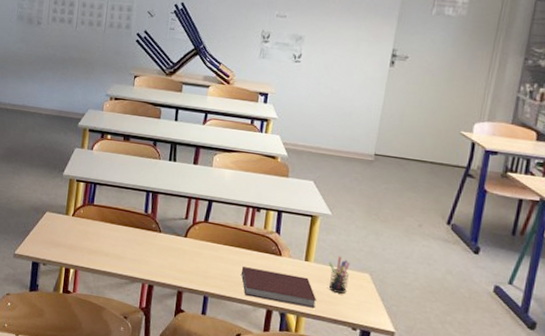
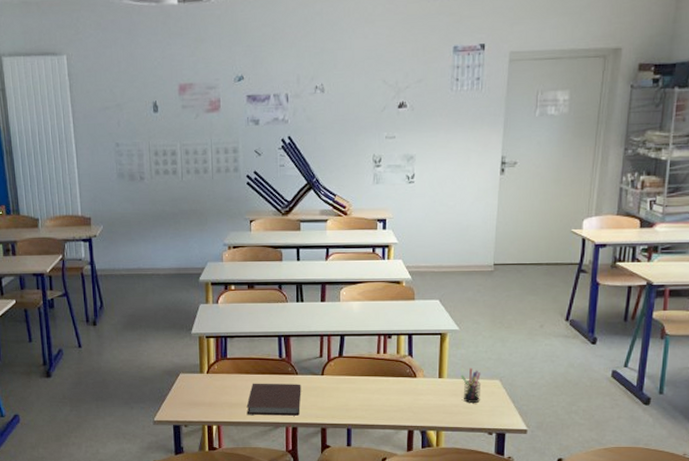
notebook: none [105,233,163,274] -> present [246,383,301,416]
notebook: present [241,266,317,309] -> none [379,393,454,421]

